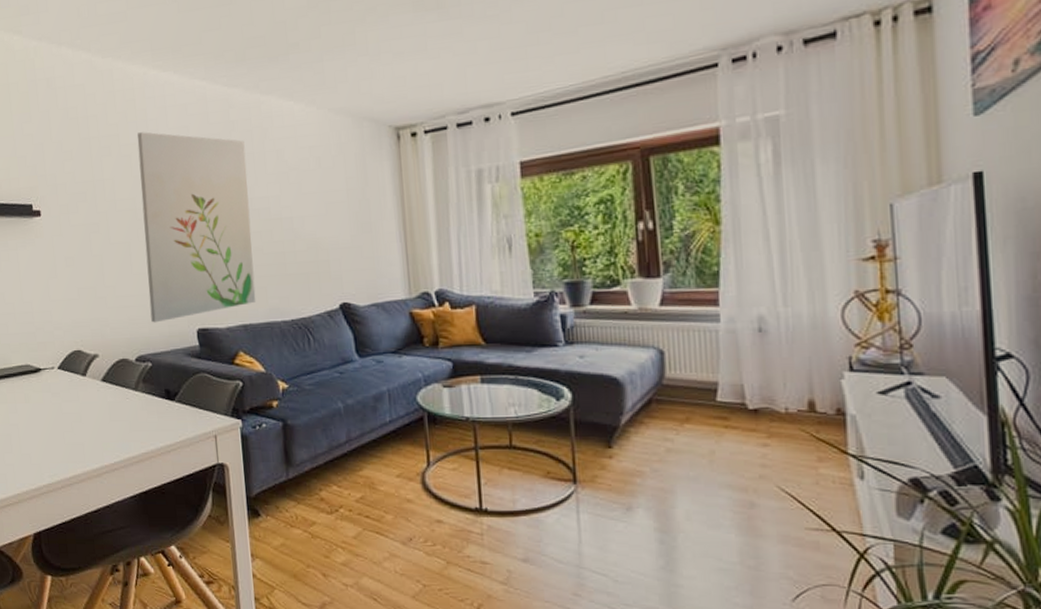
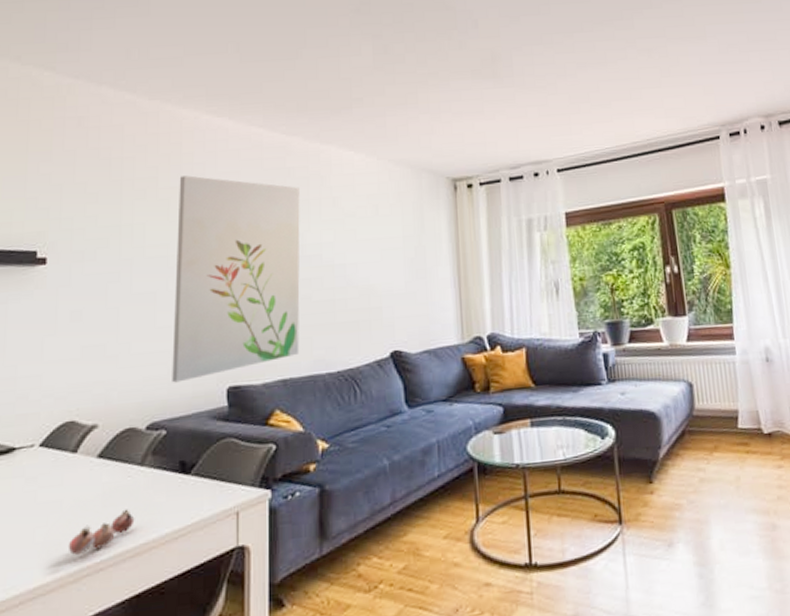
decorative ball: none [89,424,136,456] -> present [68,508,135,555]

